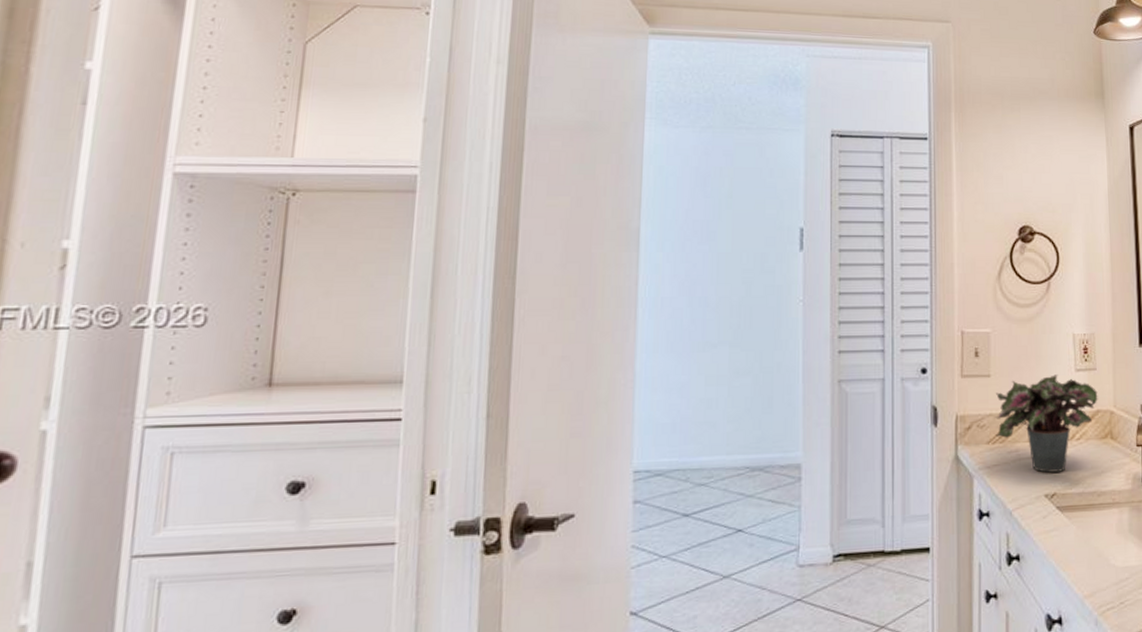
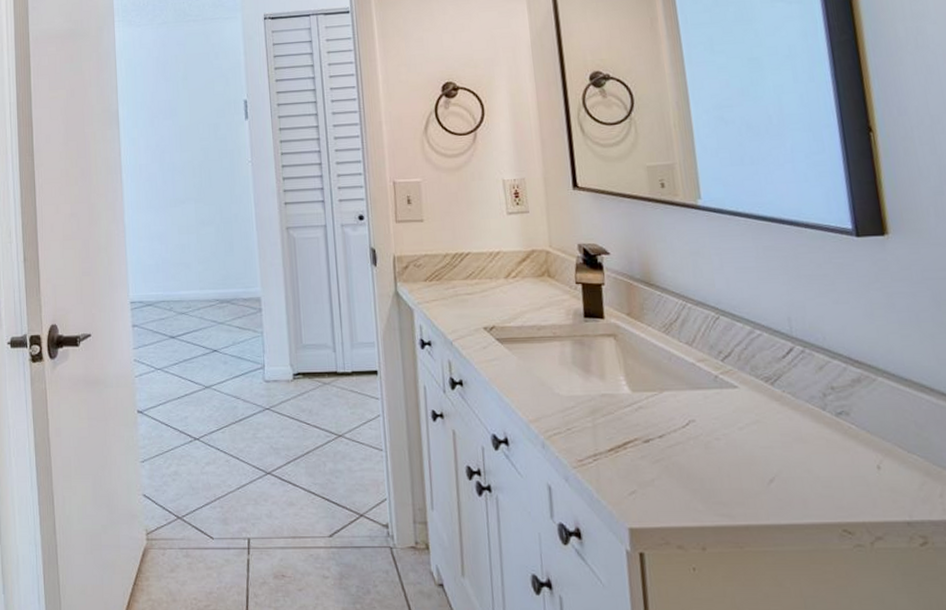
potted plant: present [994,374,1098,473] -> none [429,218,533,308]

